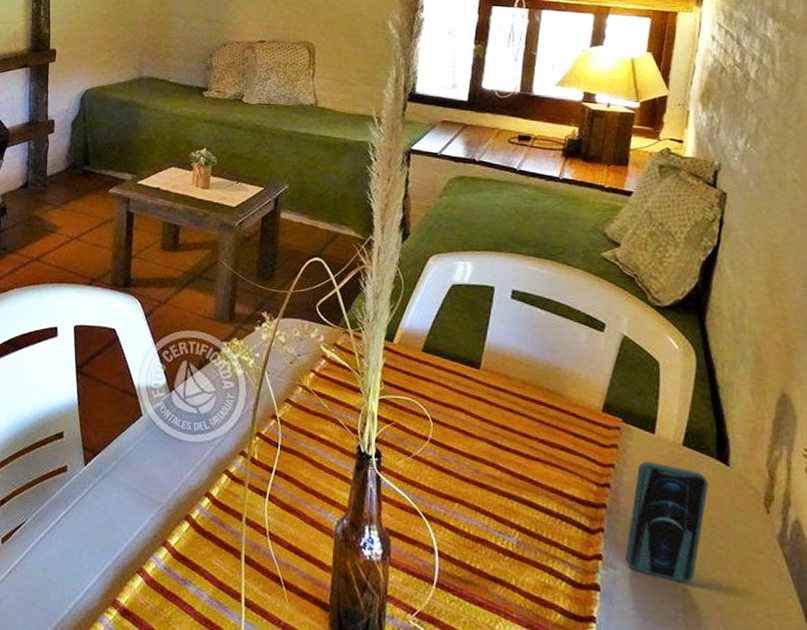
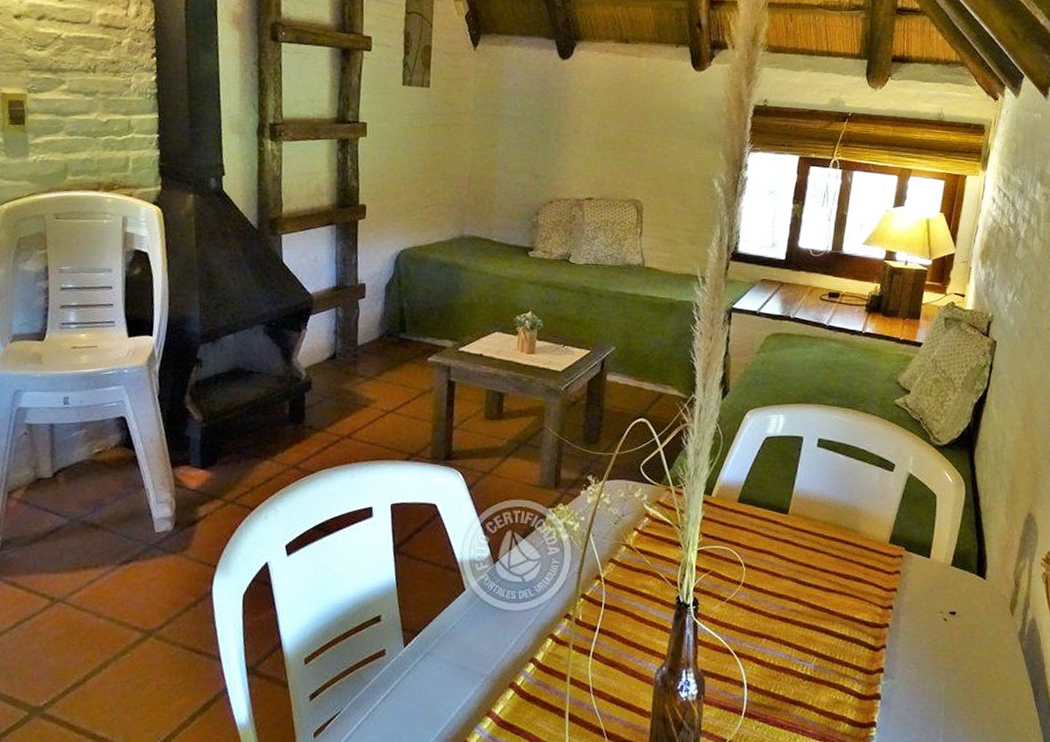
smartphone: present [626,461,708,583] -> none [902,583,969,682]

